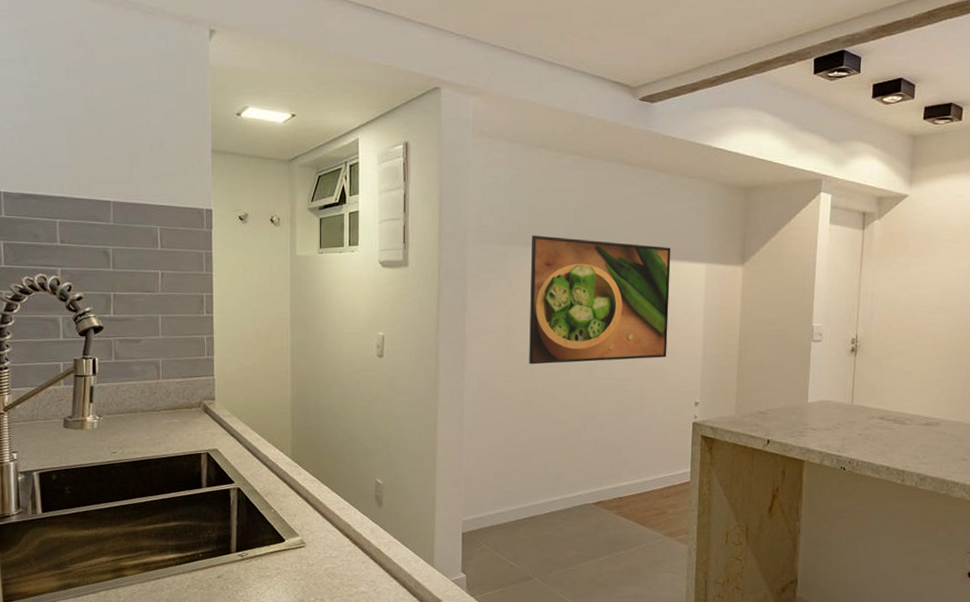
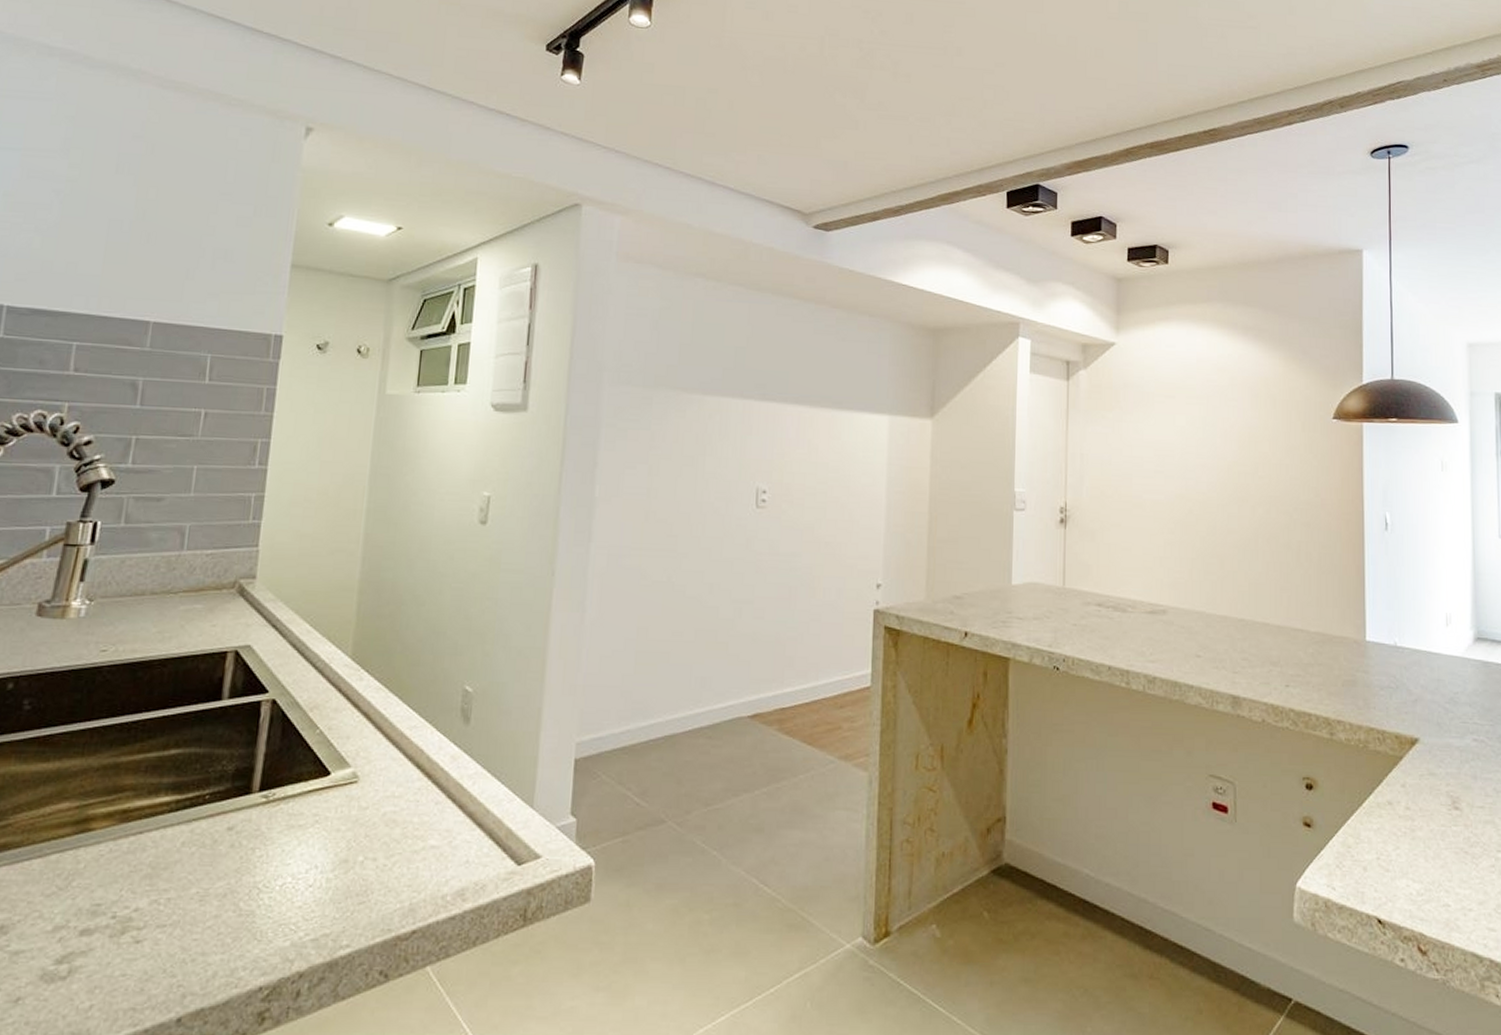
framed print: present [529,235,671,365] -> none [672,376,849,535]

